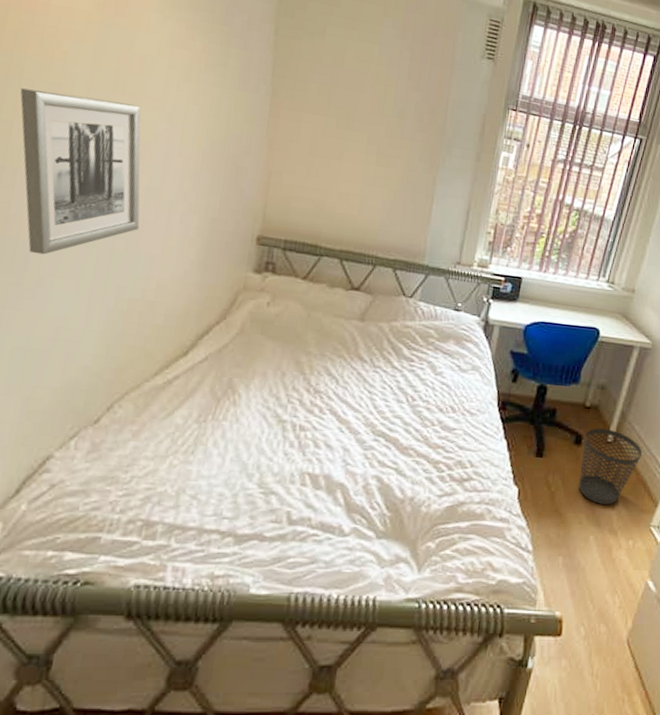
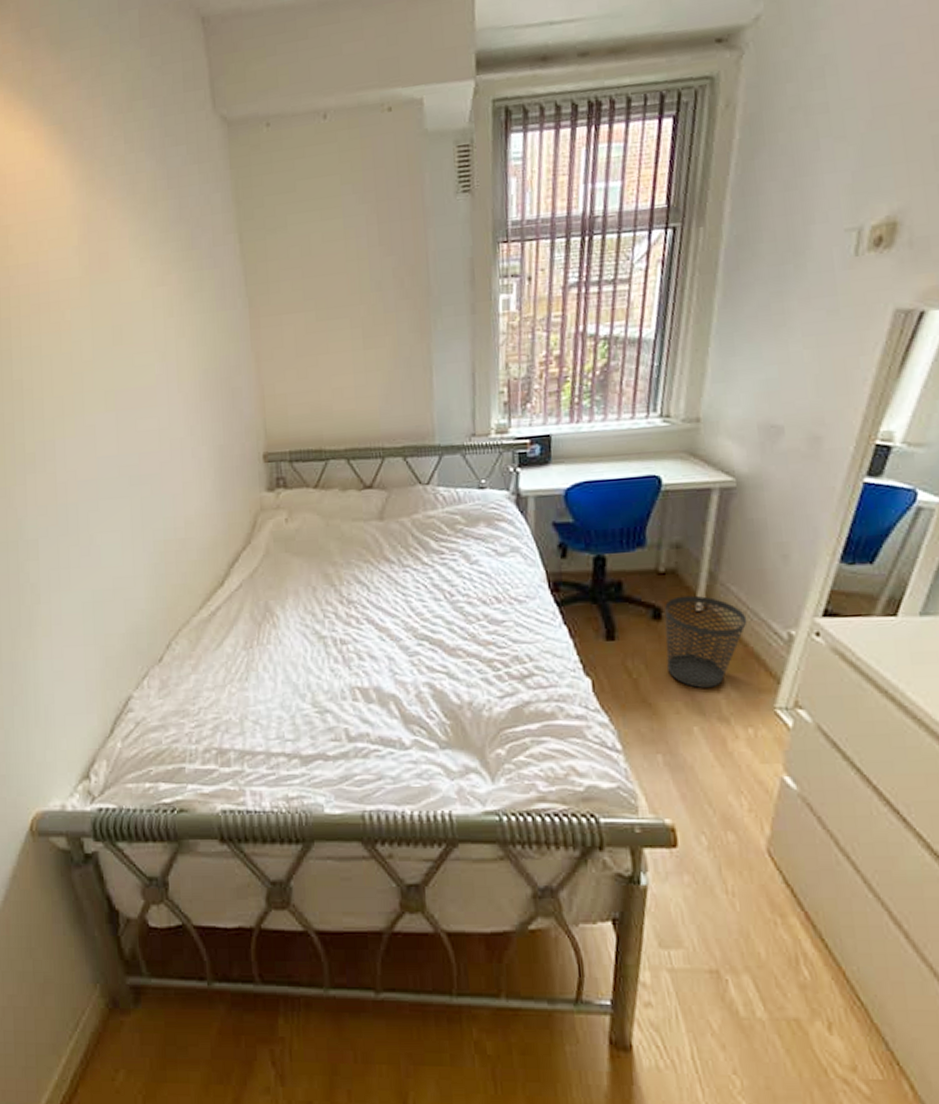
wall art: present [20,88,141,255] -> none [42,353,159,514]

